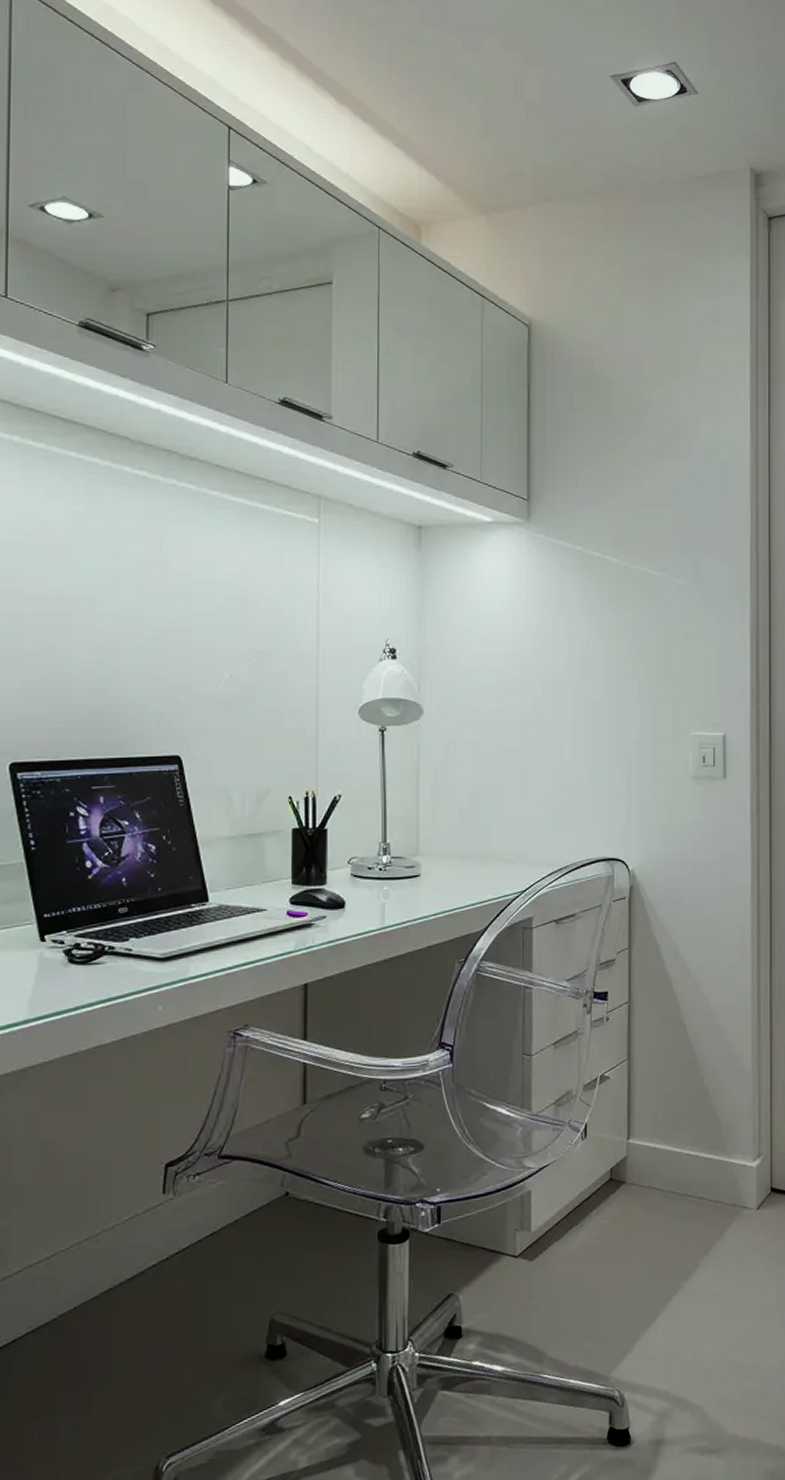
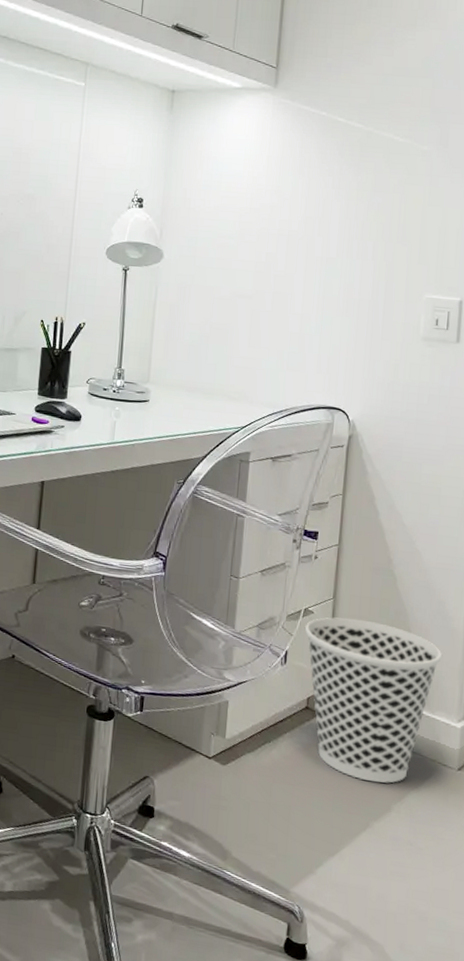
wastebasket: none [602,1076,733,1242] -> present [304,617,441,783]

